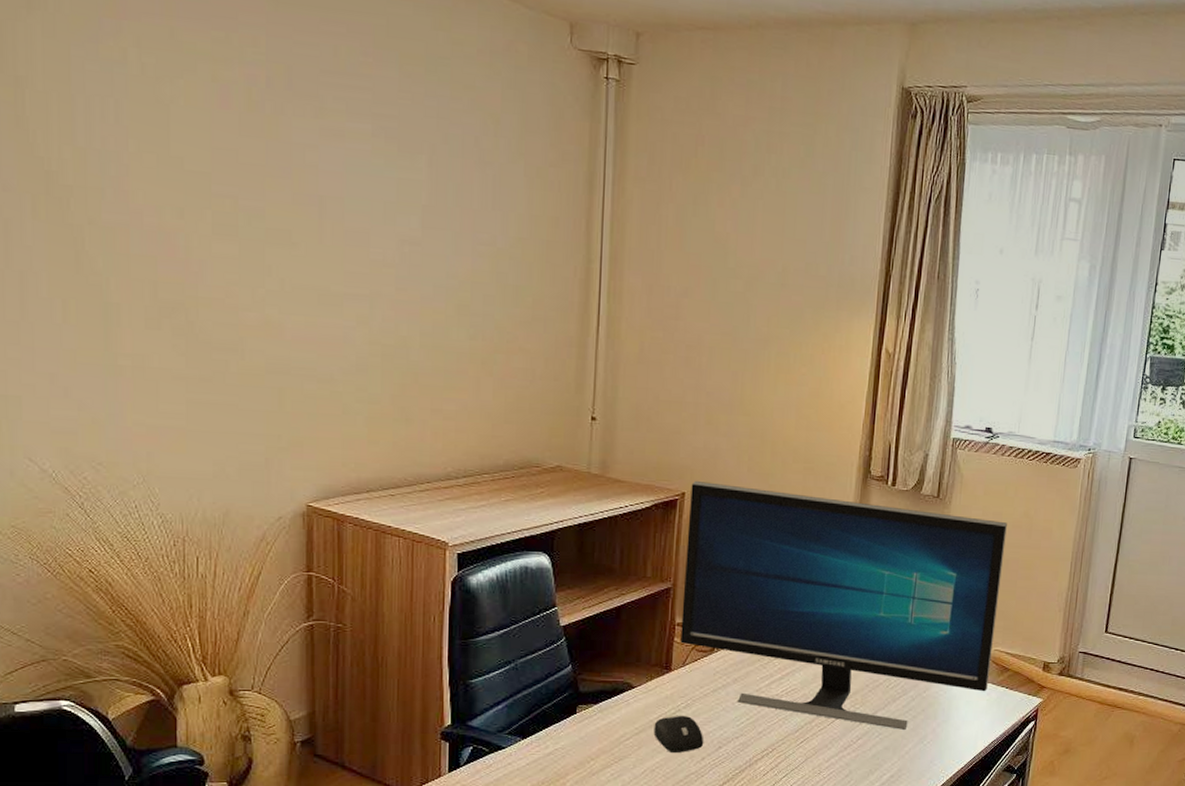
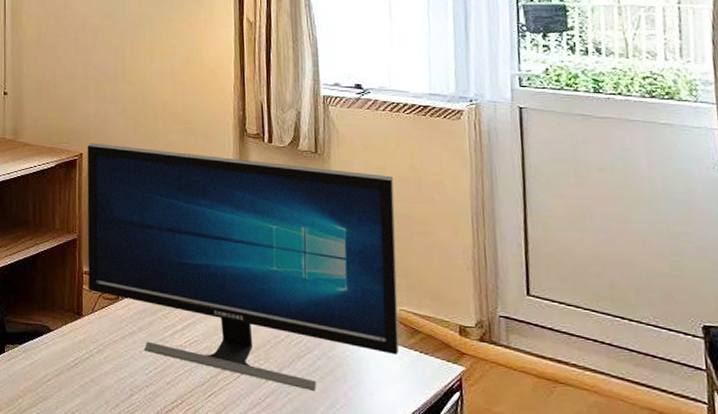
computer mouse: present [653,715,704,754] -> none [71,360,117,398]

